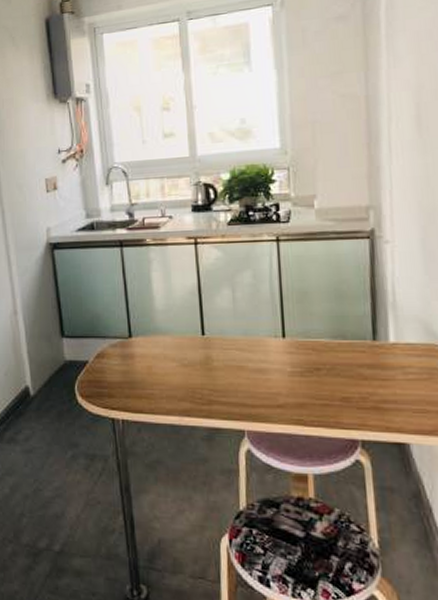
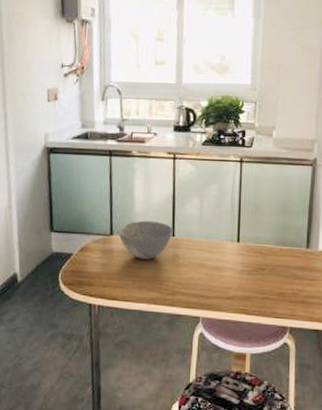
bowl: none [138,318,203,364] -> present [118,220,173,260]

